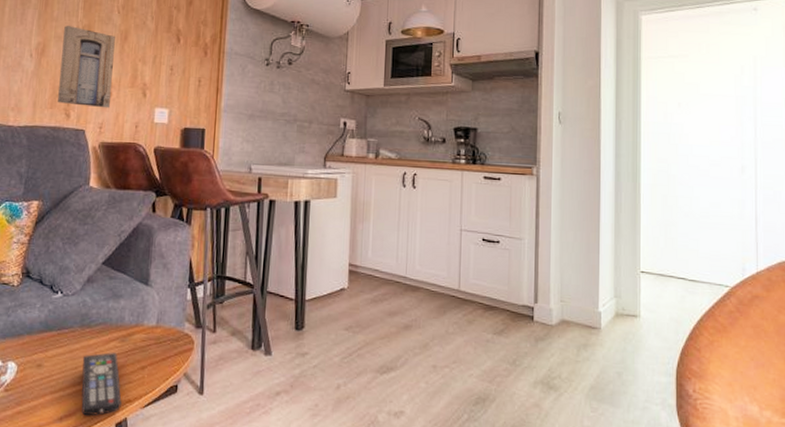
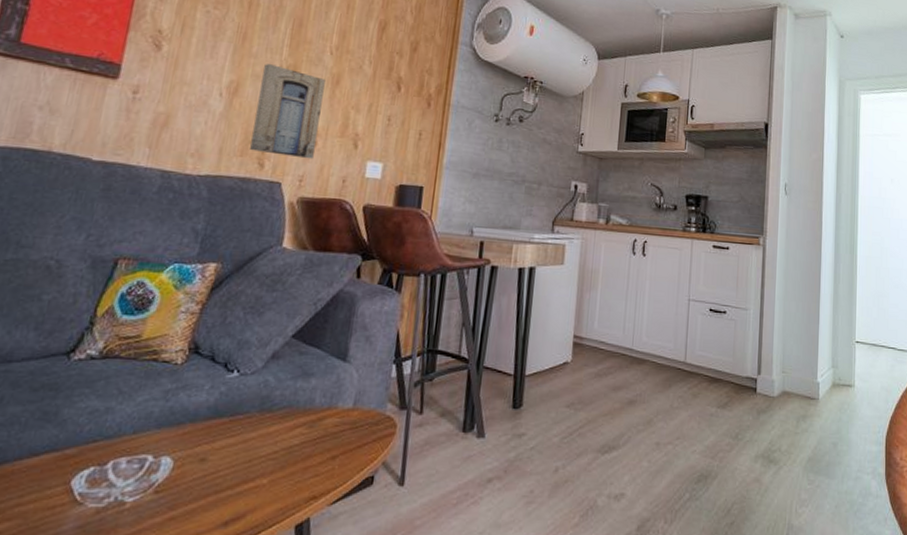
remote control: present [81,352,122,416] -> none [253,441,305,518]

